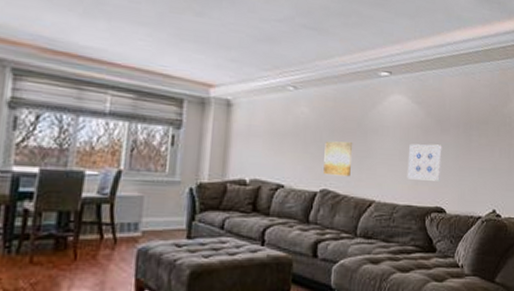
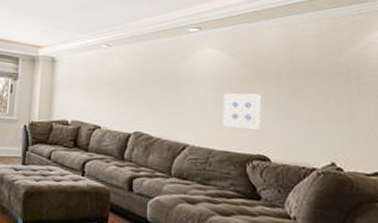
wall art: present [323,141,353,177] -> none [136,89,165,122]

